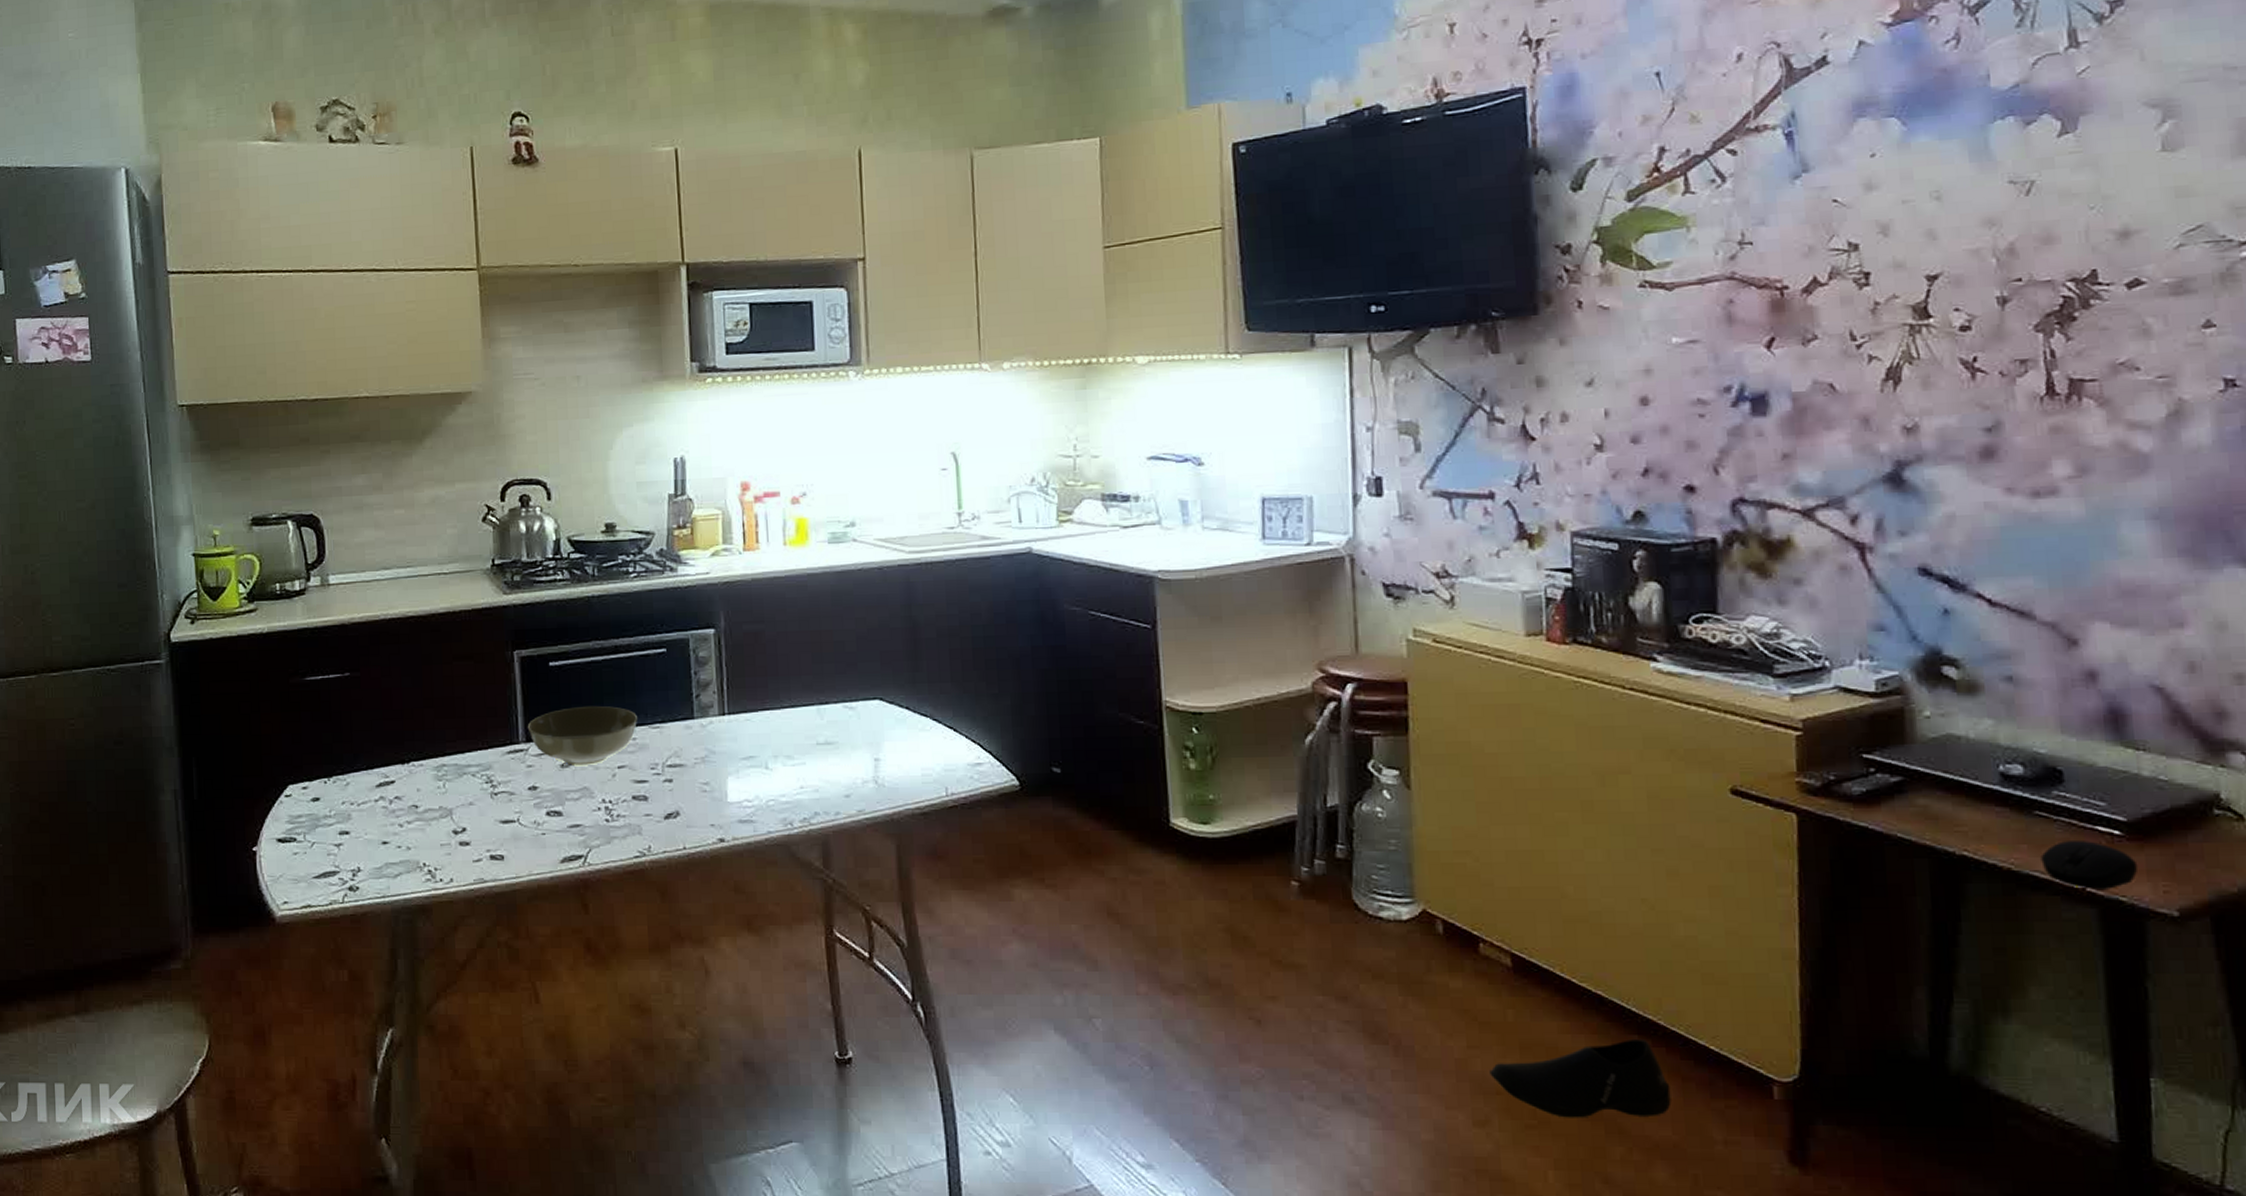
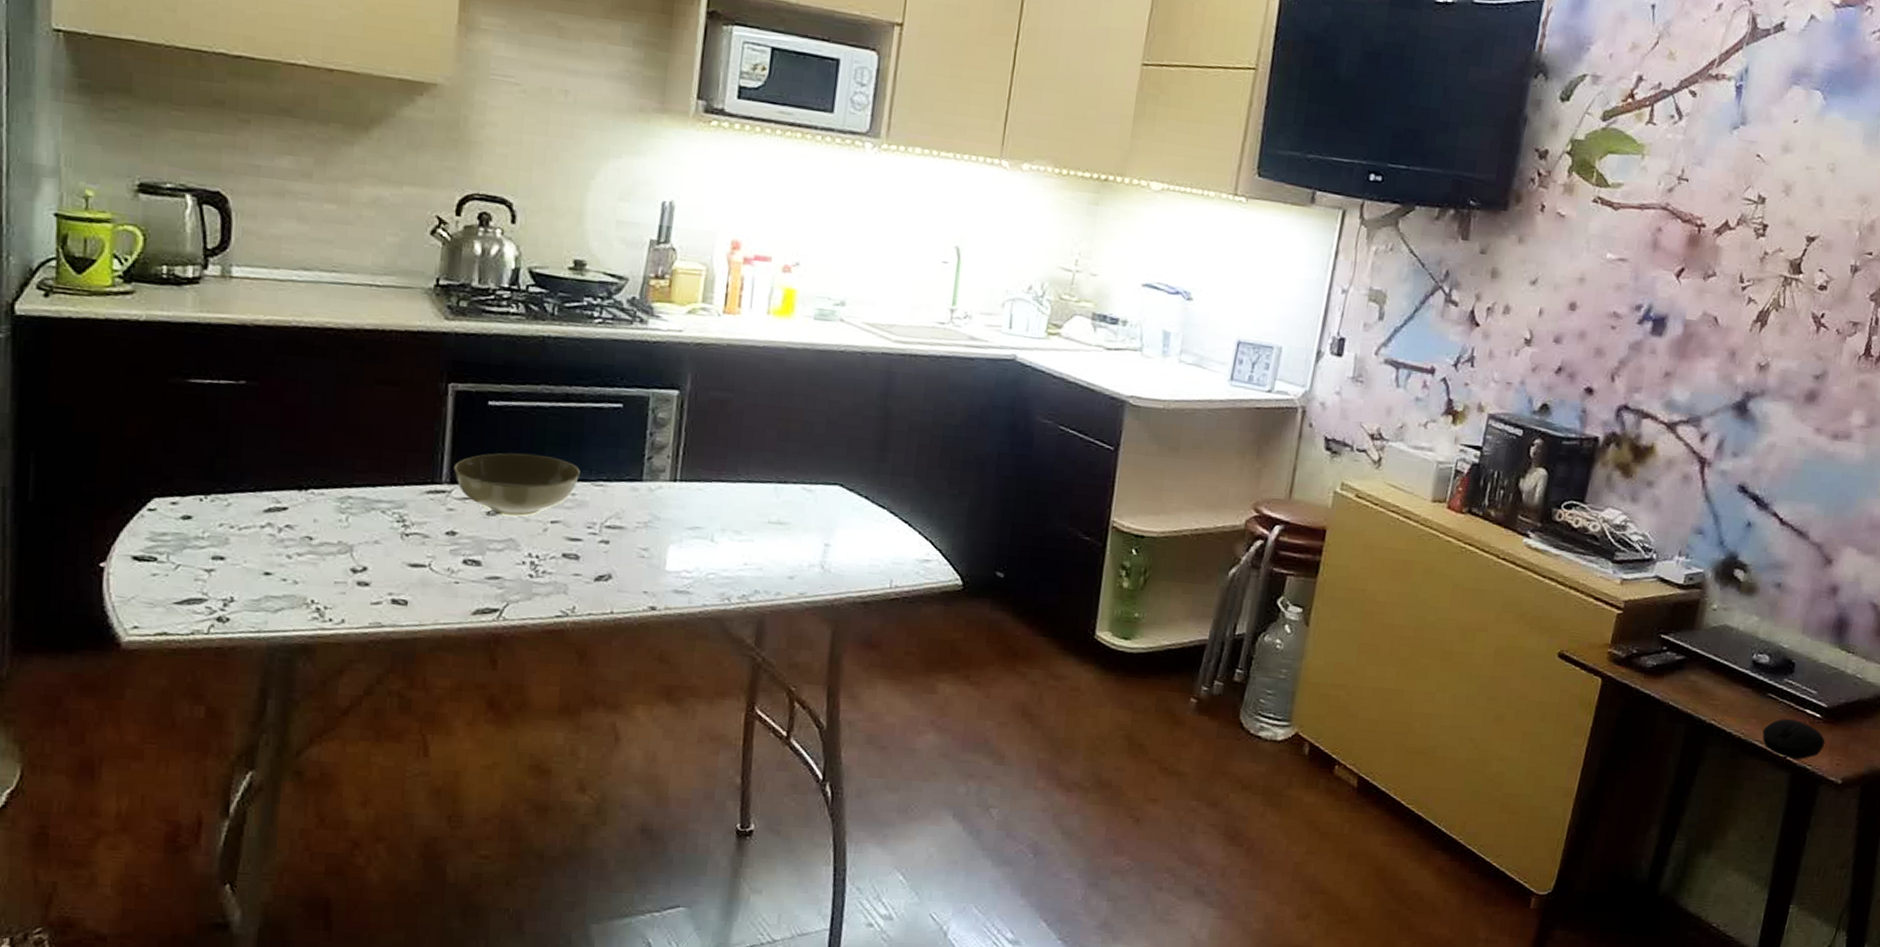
shoe: present [1489,1040,1672,1118] -> none [1319,854,1456,918]

